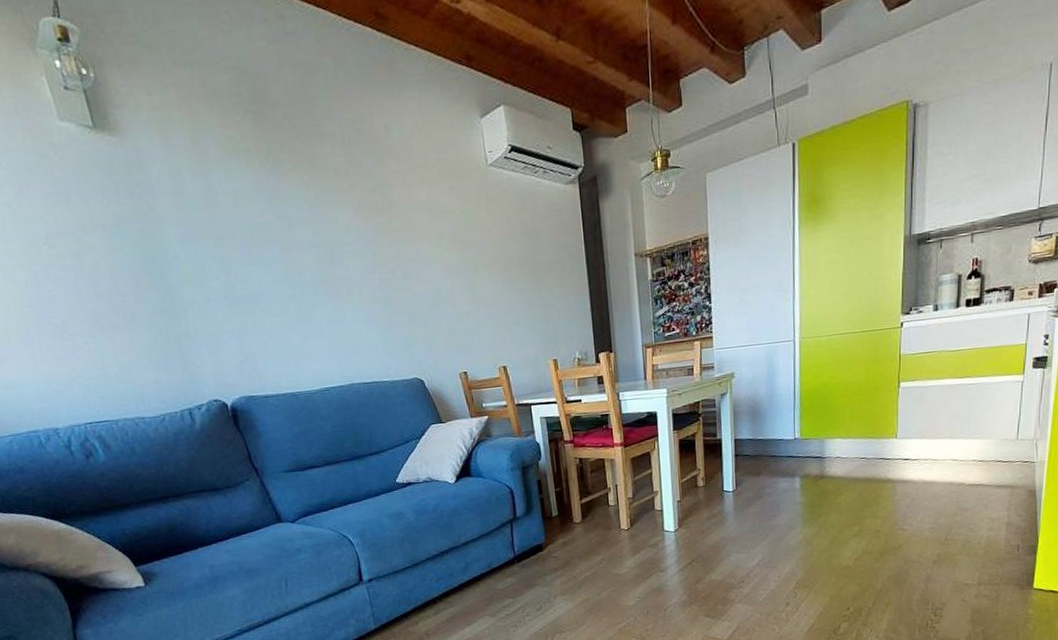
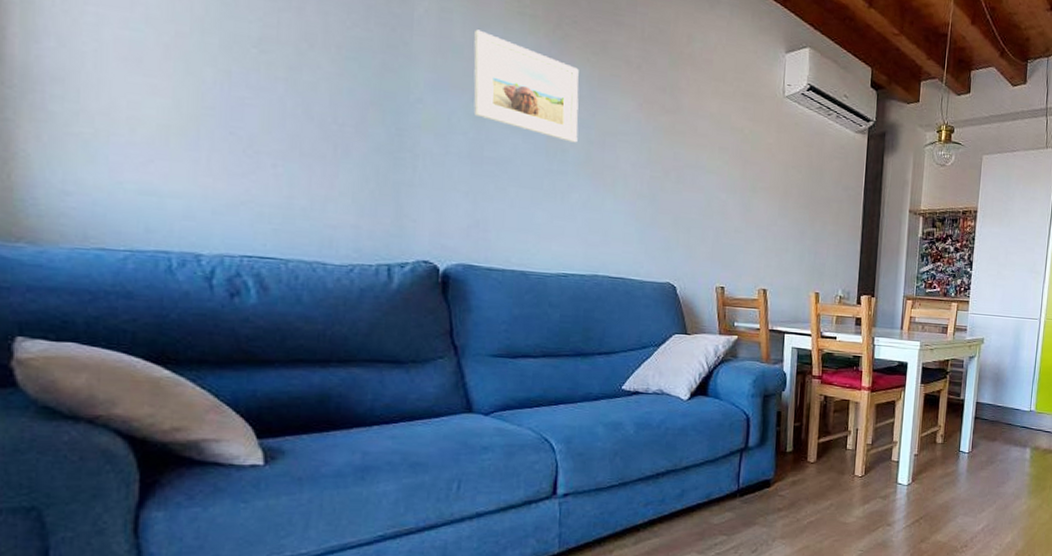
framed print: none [202,177,310,264] -> present [473,29,579,143]

